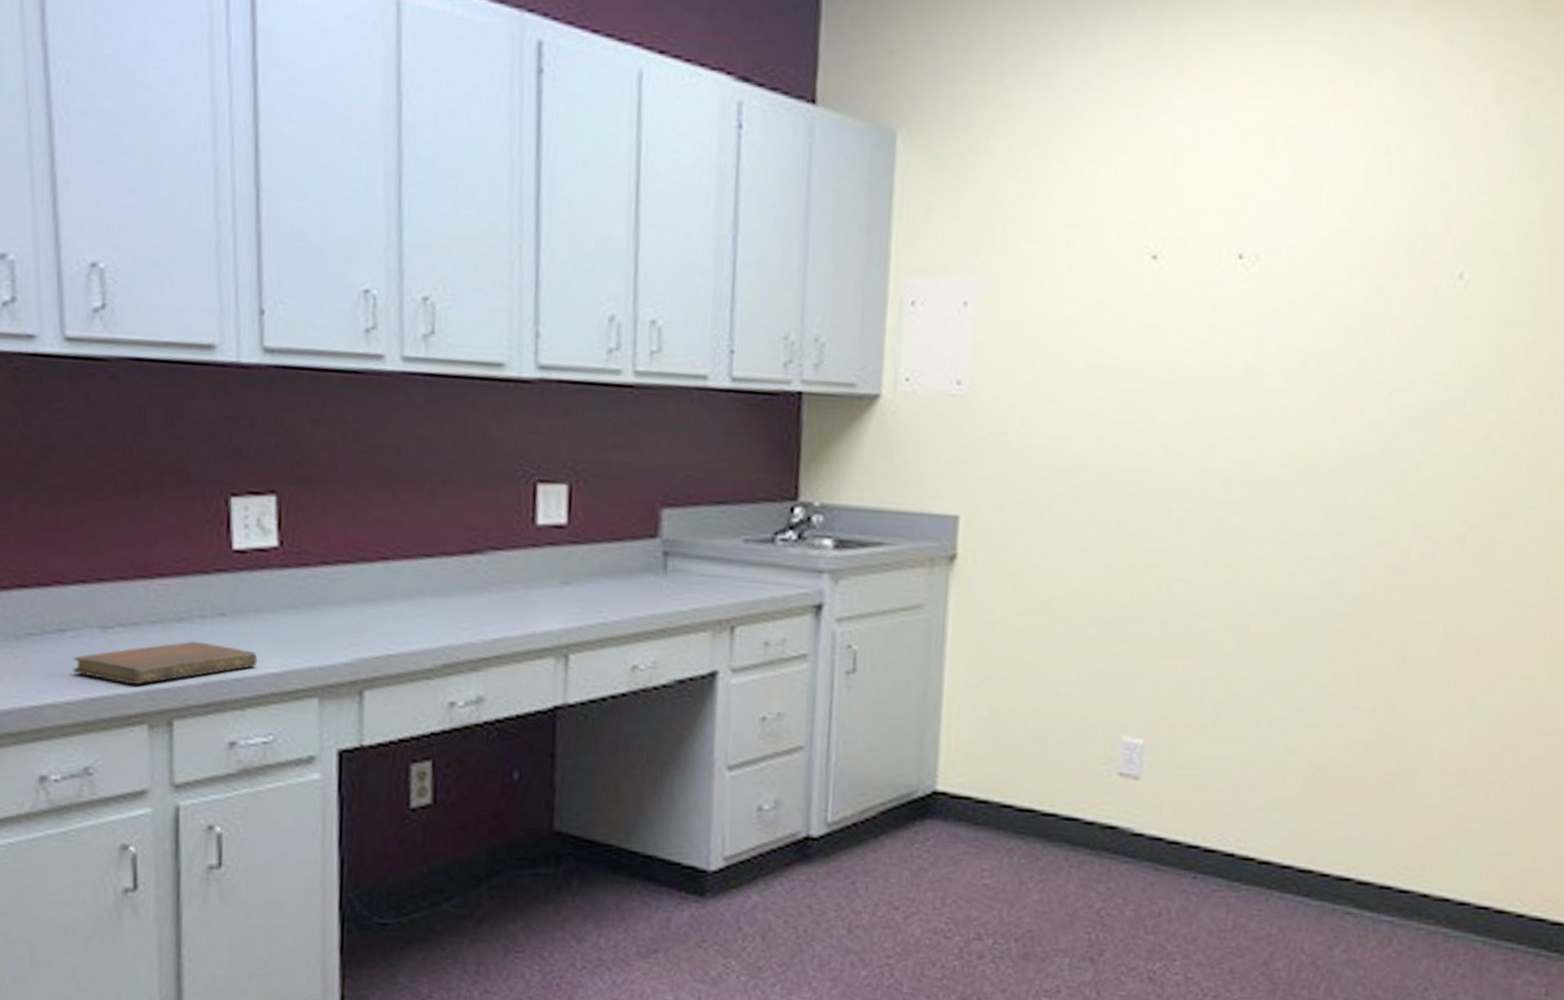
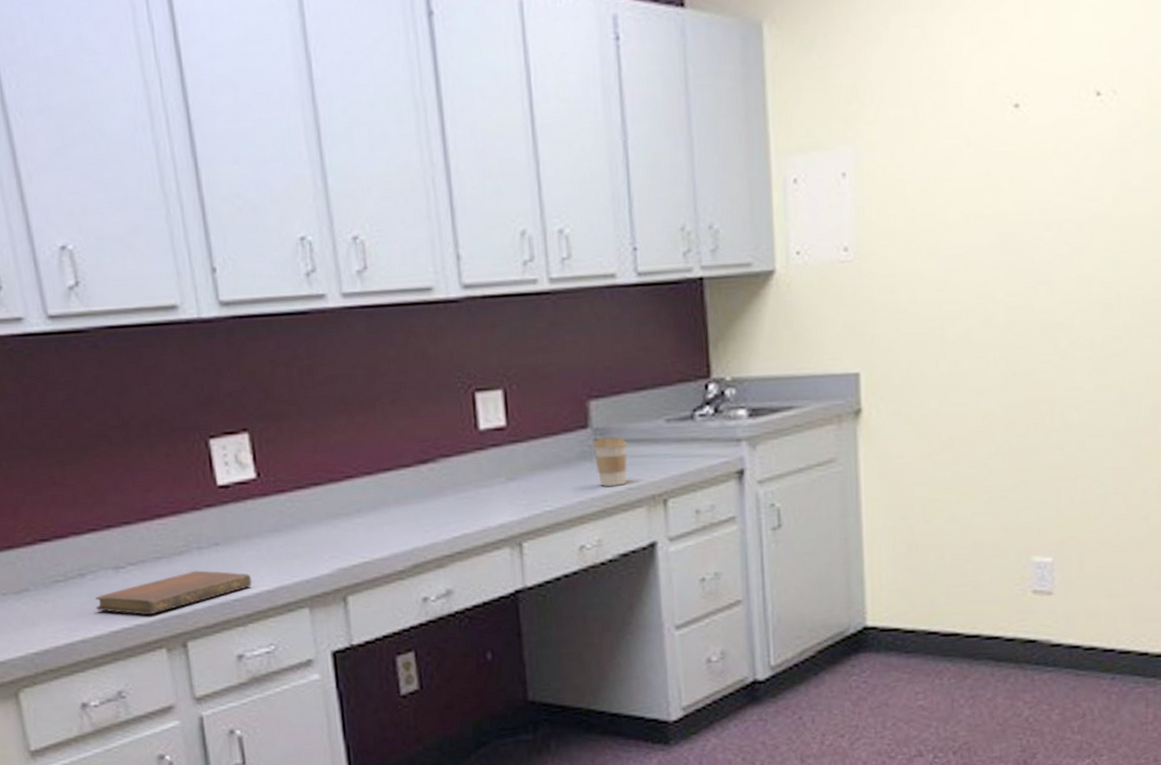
coffee cup: none [660,549,699,606] -> present [593,437,628,487]

